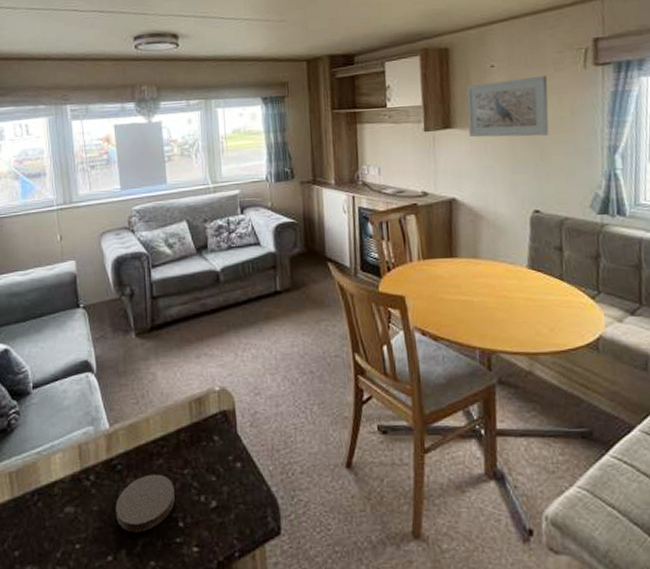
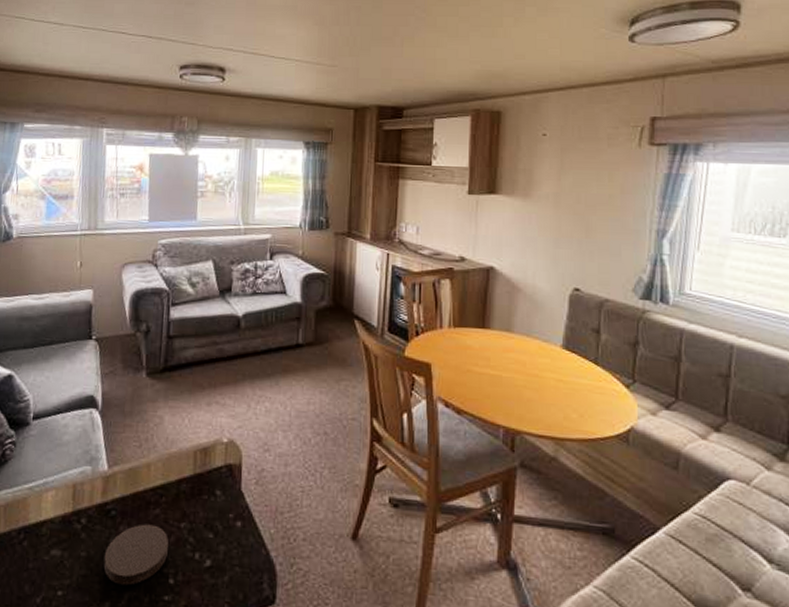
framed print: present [466,75,549,137] -> none [514,149,600,212]

